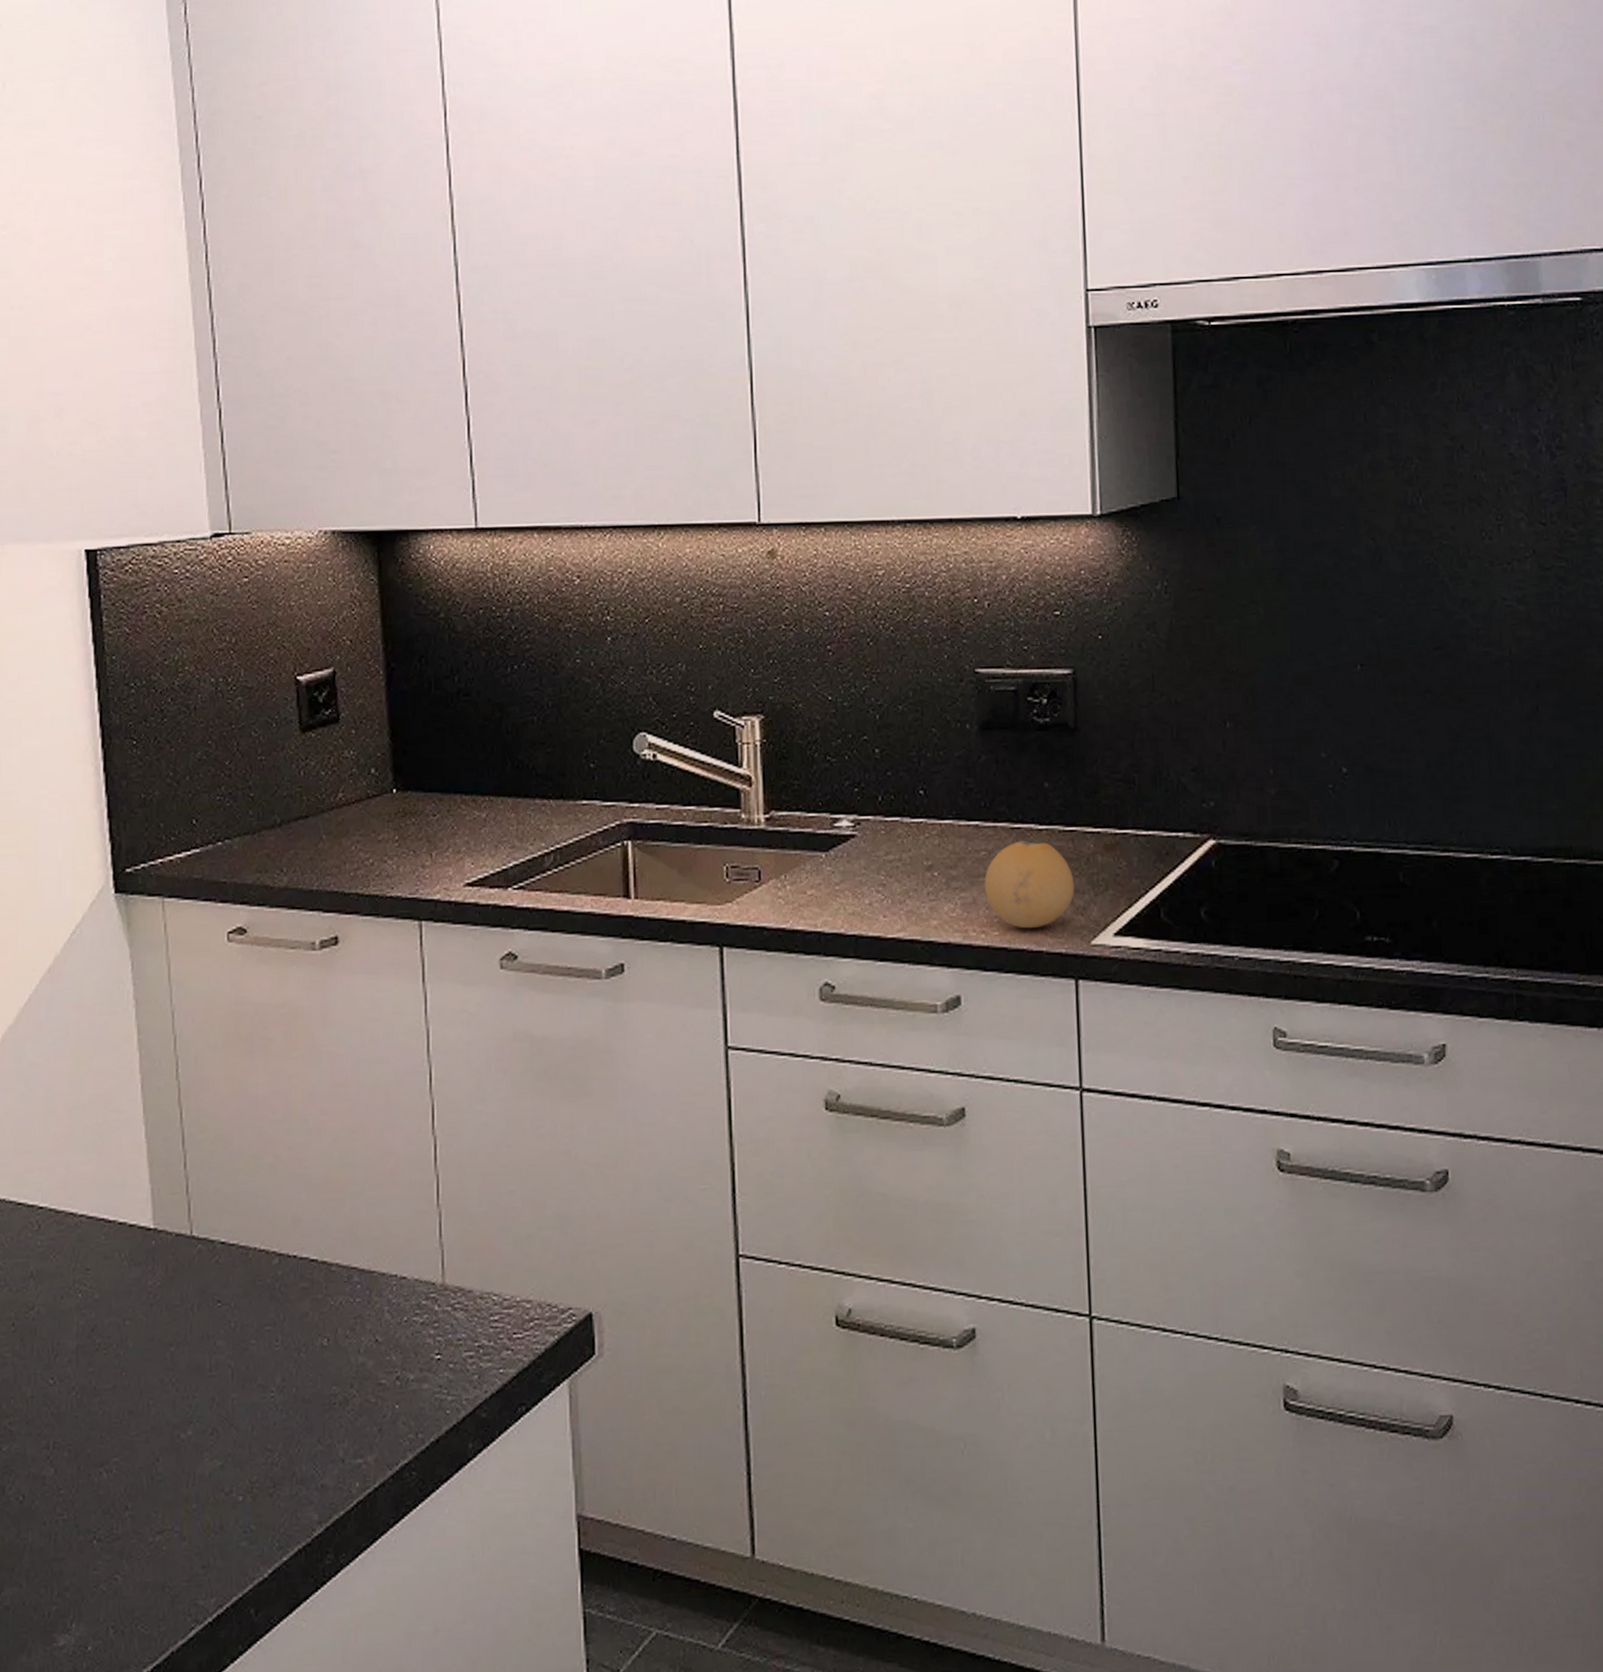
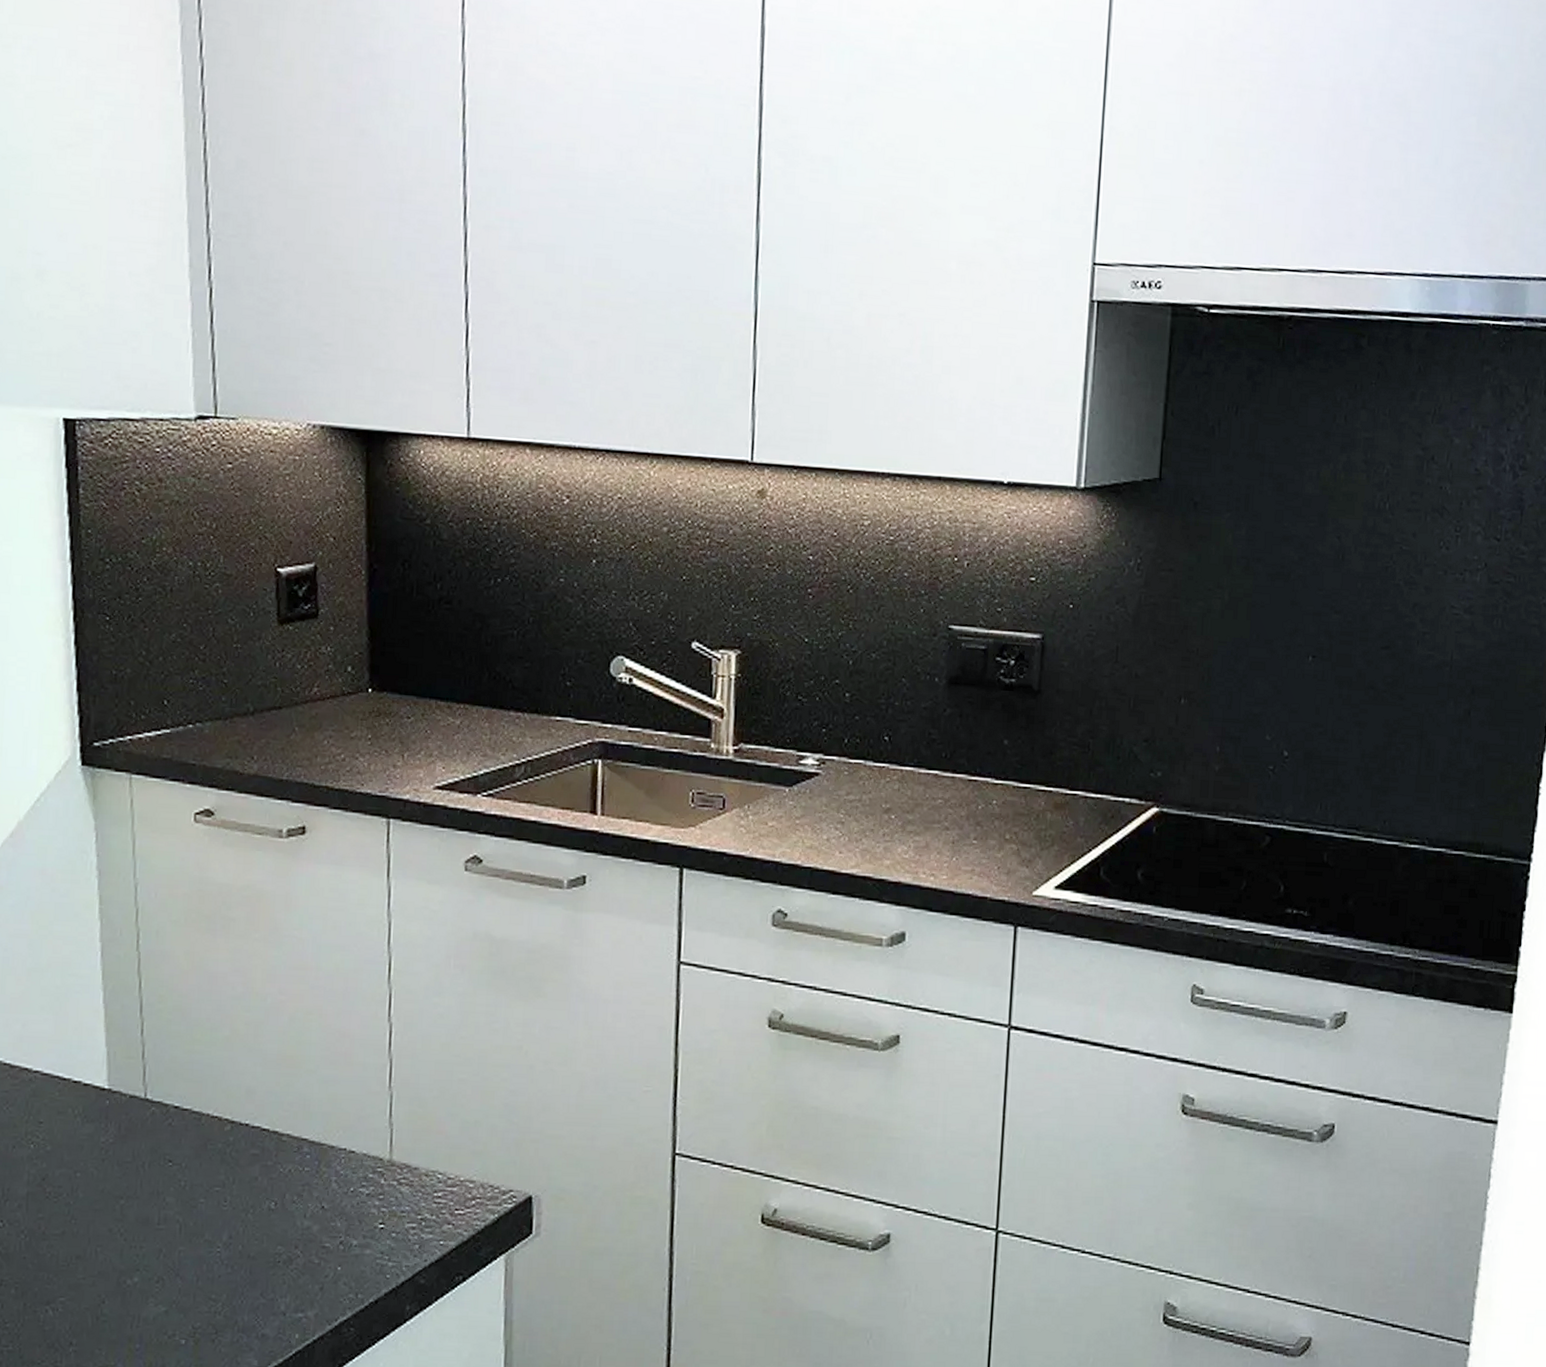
fruit: present [983,840,1075,929] -> none [937,793,1023,876]

